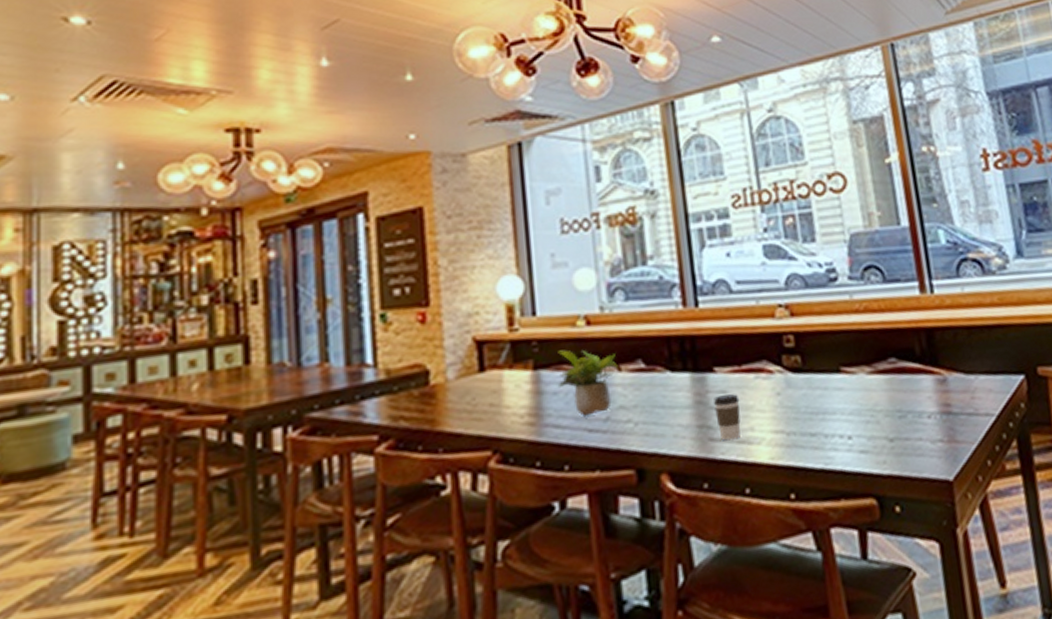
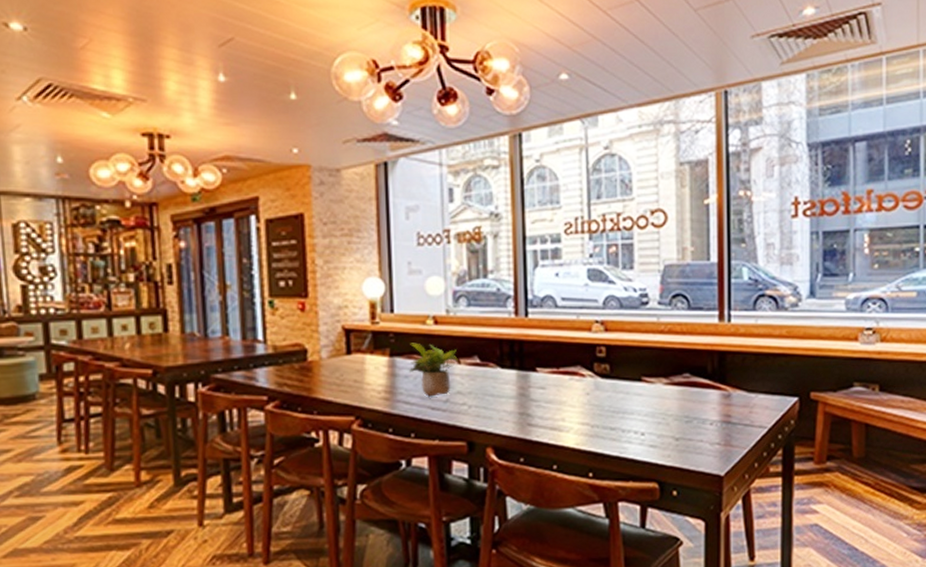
coffee cup: present [713,394,741,441] -> none [533,391,555,427]

